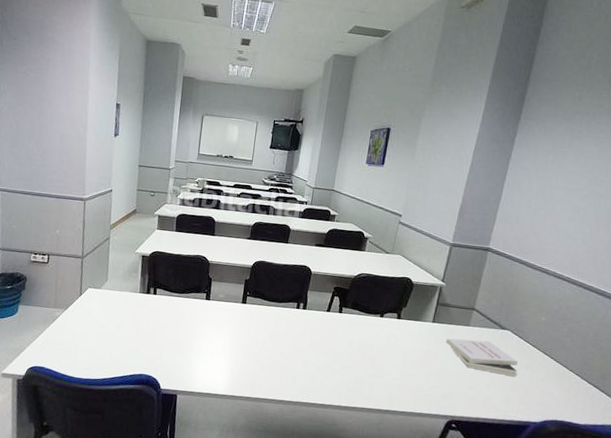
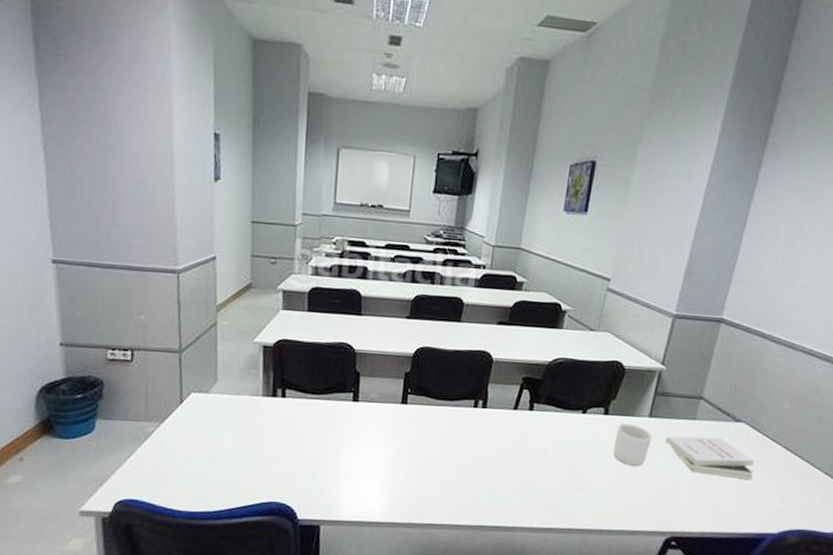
mug: none [404,326,436,361] -> present [613,423,653,466]

